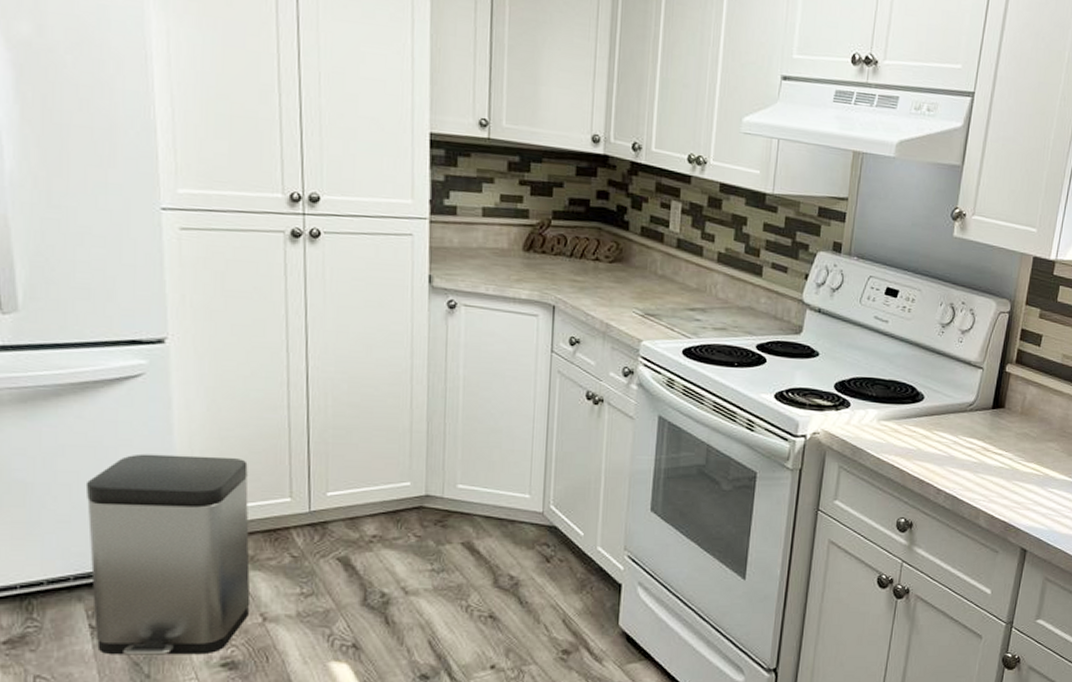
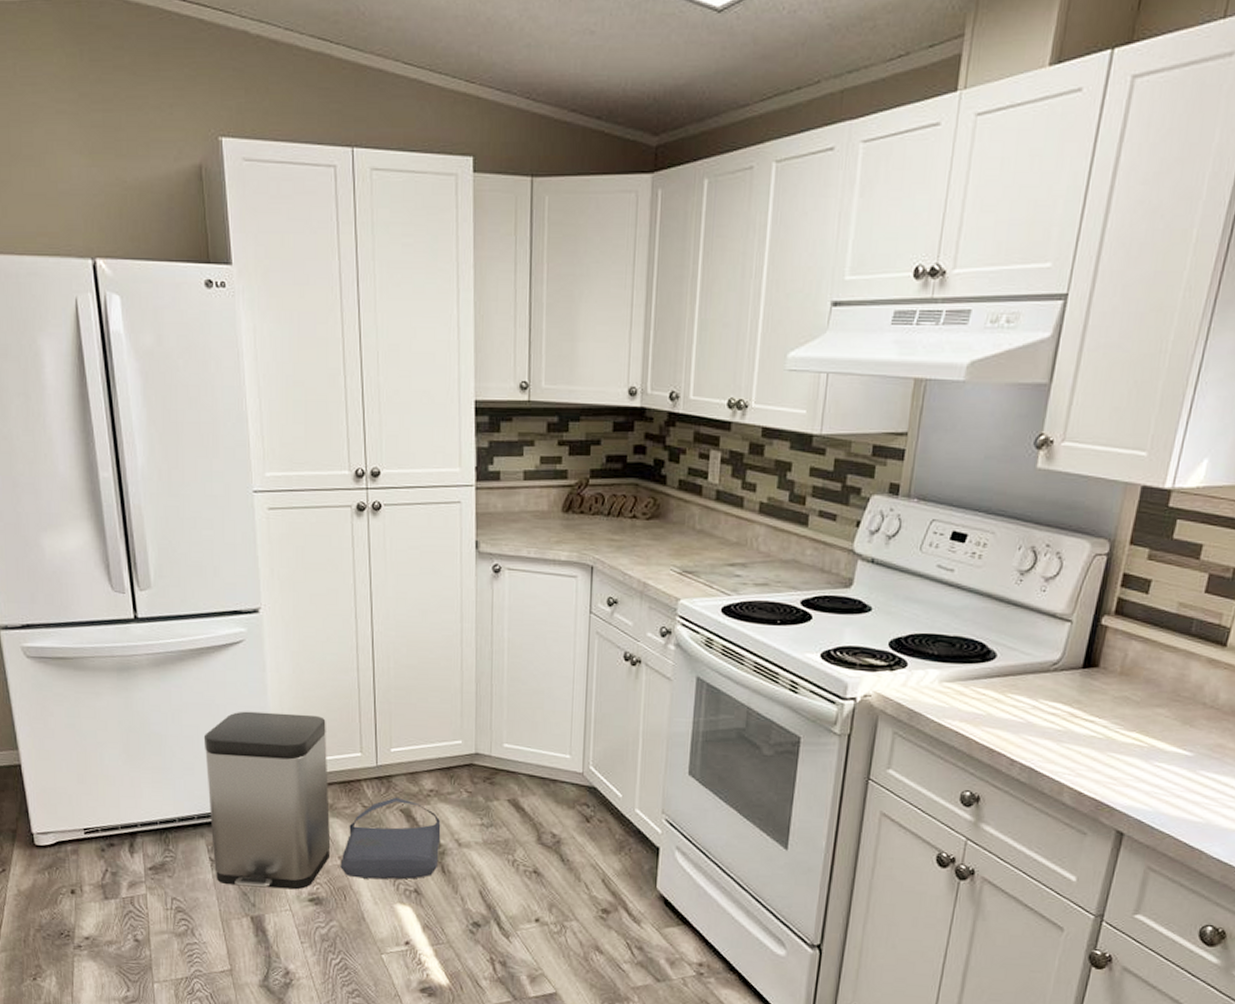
bag: none [262,544,385,636] -> present [340,797,441,879]

